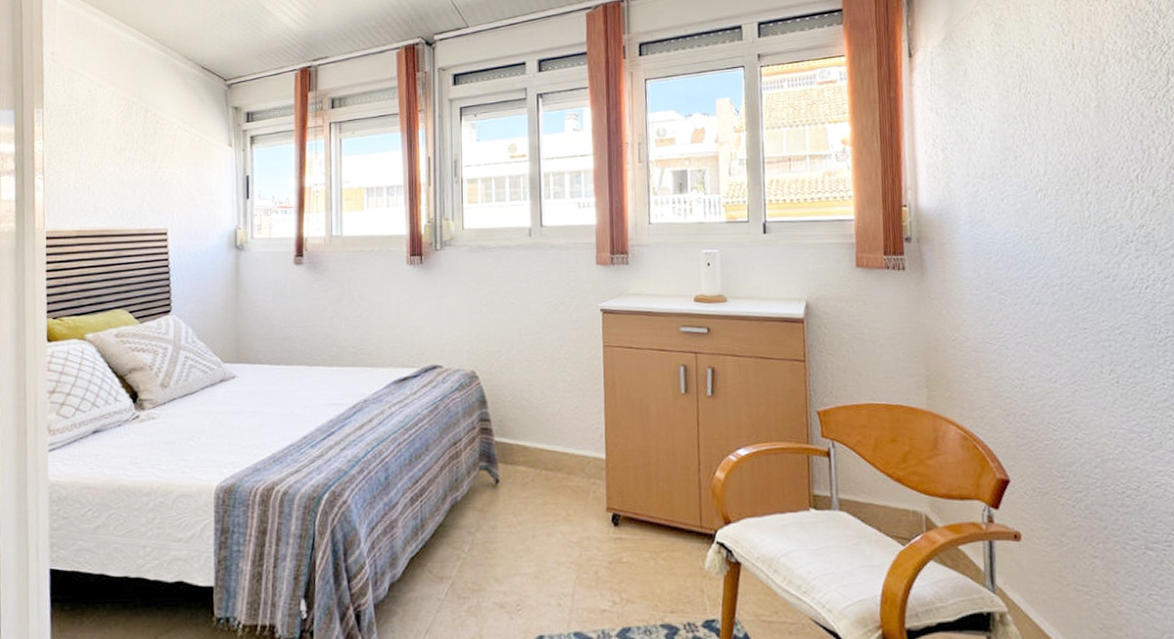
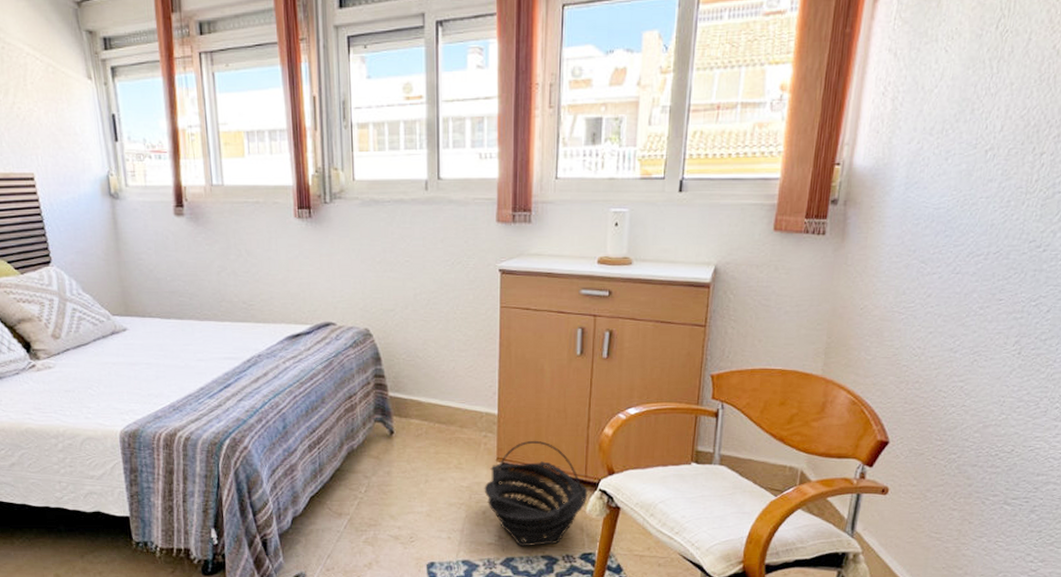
basket: none [594,486,705,614] -> present [484,440,588,547]

